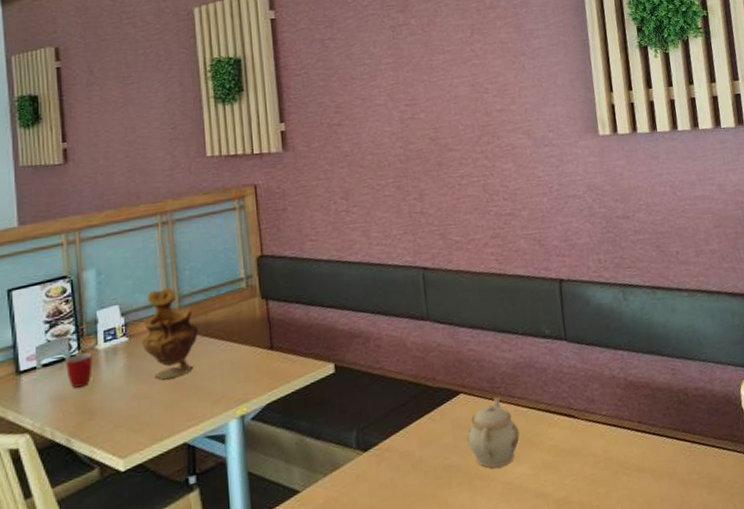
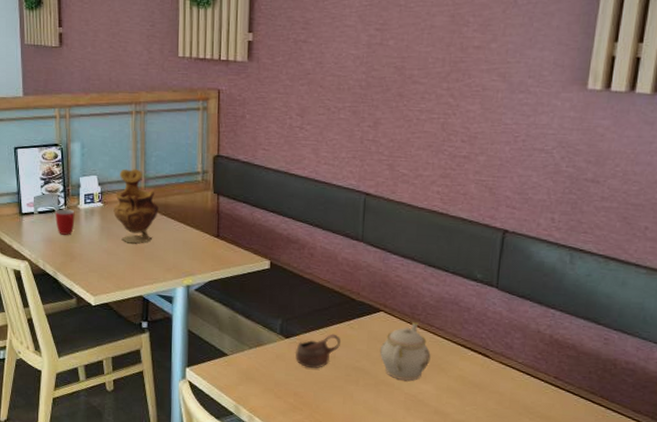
cup: none [376,432,425,482] -> present [295,333,340,369]

